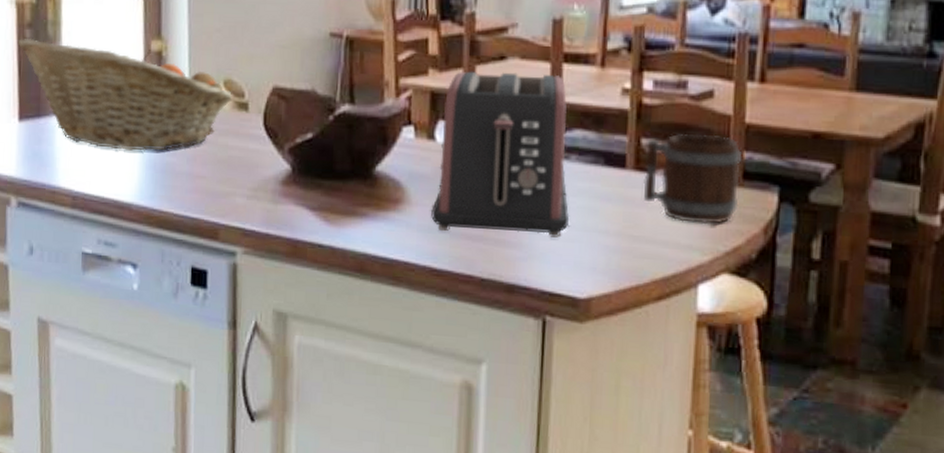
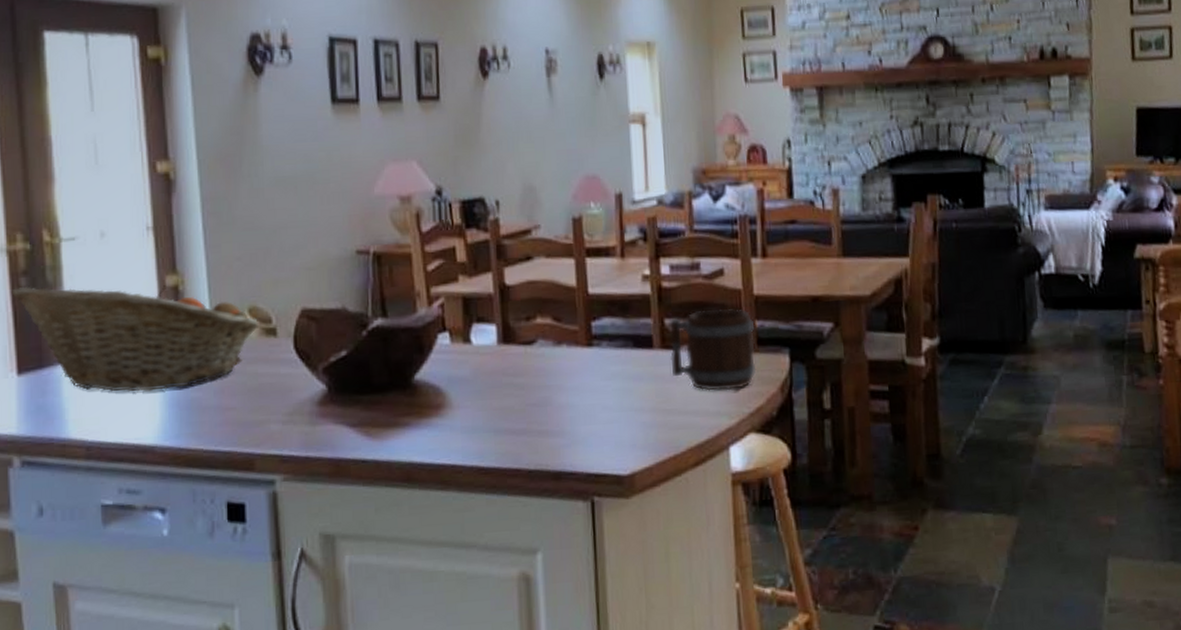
toaster: present [431,71,570,238] -> none [474,269,607,430]

